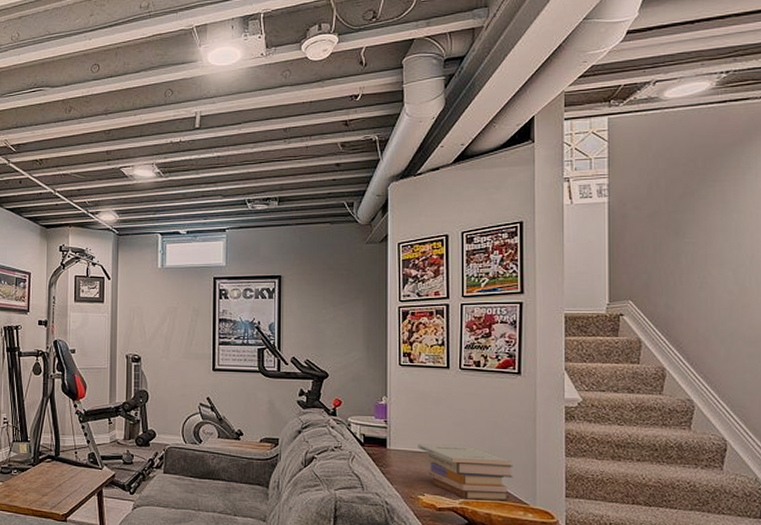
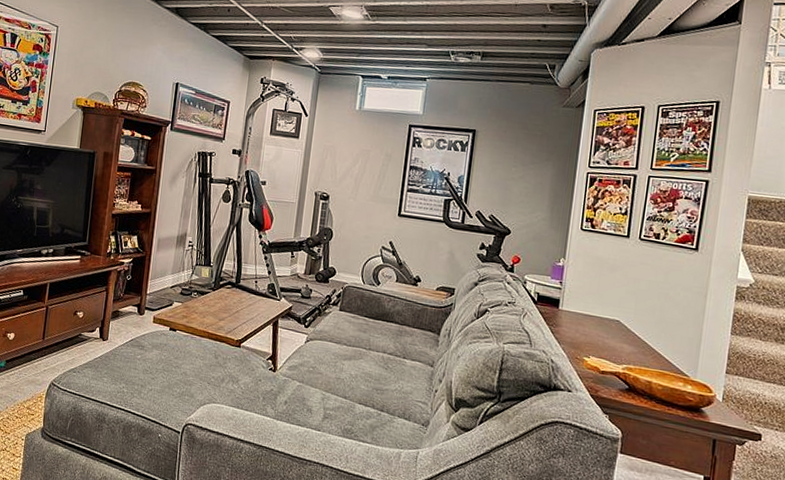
books: present [418,444,513,501] -> none [589,307,679,372]

